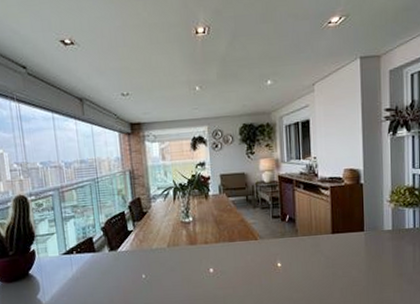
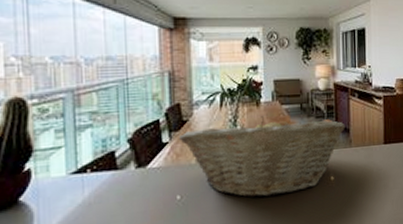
fruit basket: none [141,208,291,280] -> present [179,116,345,198]

